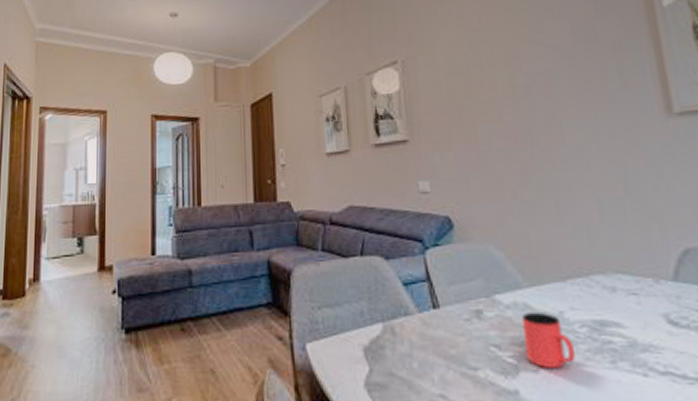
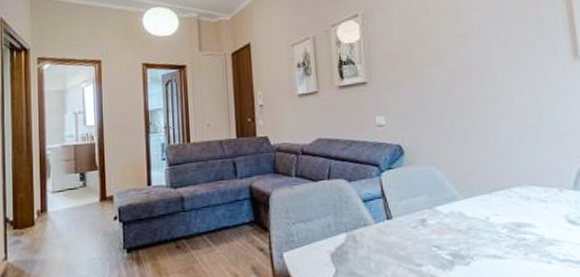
cup: present [521,311,576,368] -> none [456,218,498,262]

